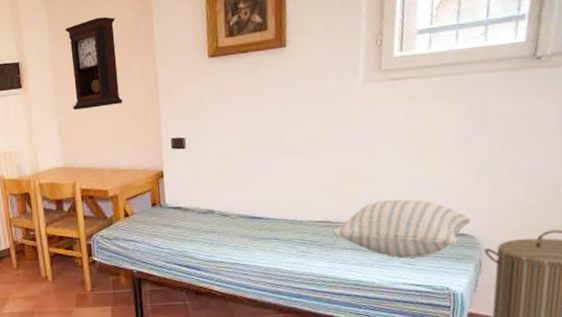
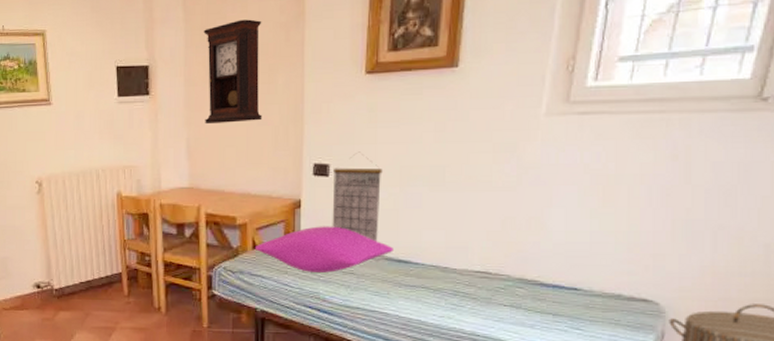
cushion: none [126,191,247,234] -> present [254,226,393,272]
calendar: none [188,125,233,203] -> present [332,151,383,242]
pillow: present [333,199,471,258] -> none [490,253,657,322]

